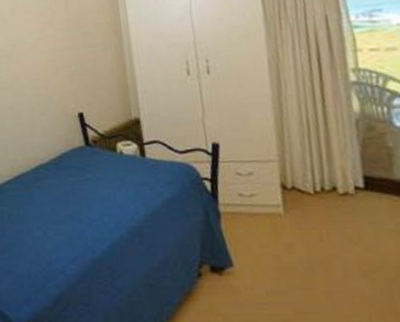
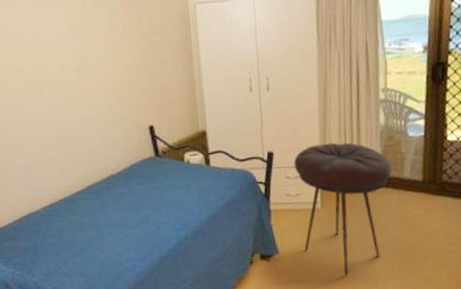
stool: none [244,133,376,303] -> present [293,142,391,275]

